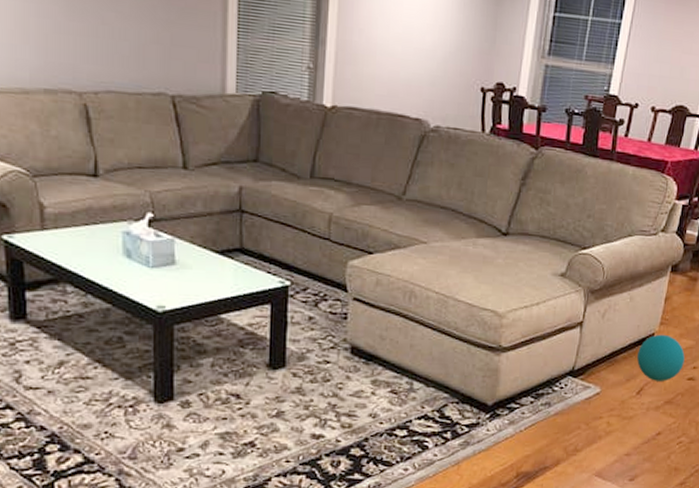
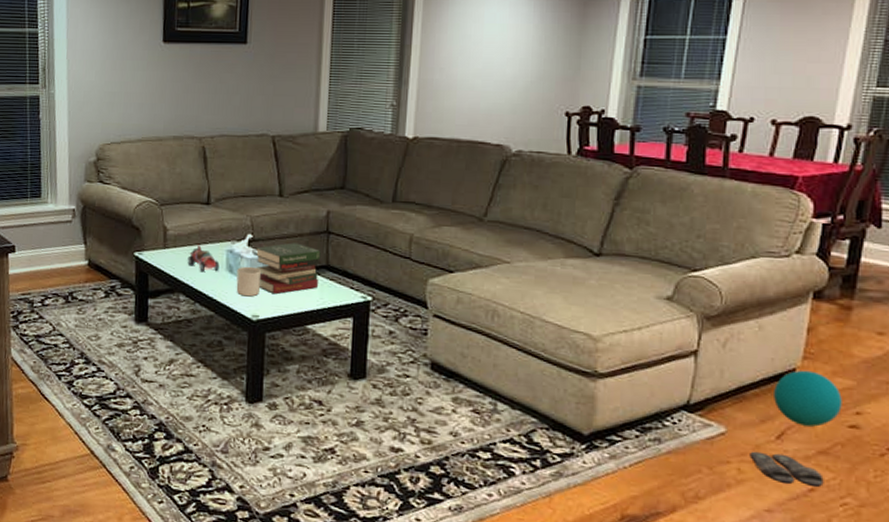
toy car: none [73,224,115,258] -> present [187,243,220,272]
mug: none [136,250,166,285] -> present [236,266,262,297]
books: none [158,223,234,282] -> present [256,243,321,295]
slippers: none [617,406,668,430] -> present [750,451,824,487]

